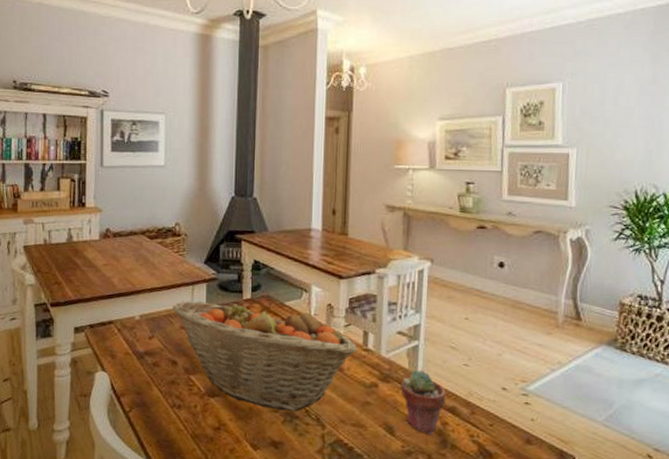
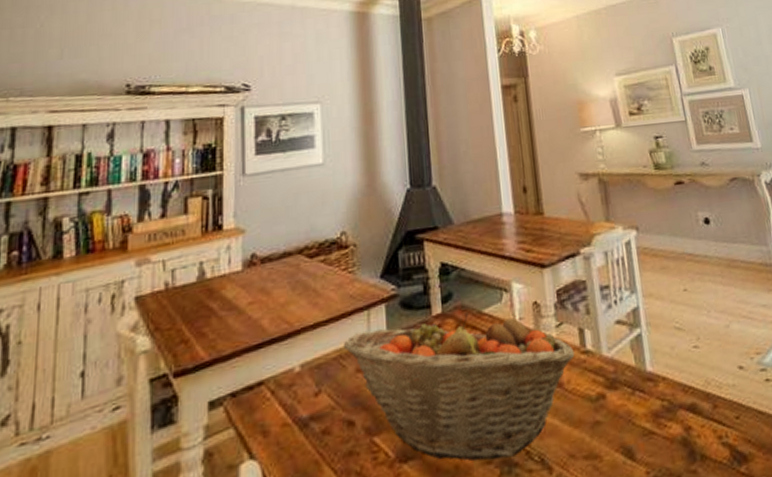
potted succulent: present [401,369,446,435] -> none [630,363,684,448]

